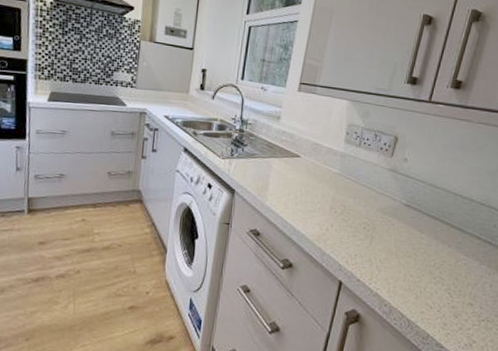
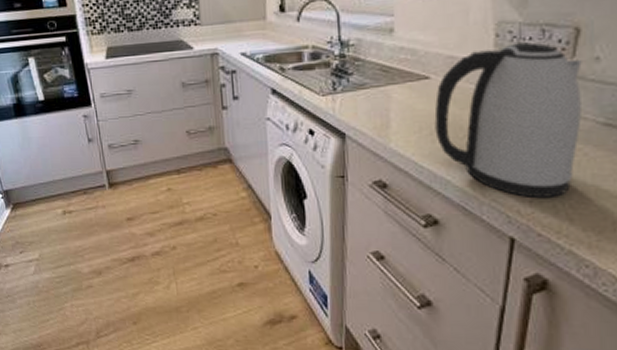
kettle: none [298,141,397,254] -> present [434,42,582,197]

